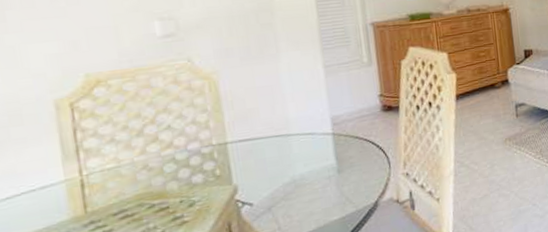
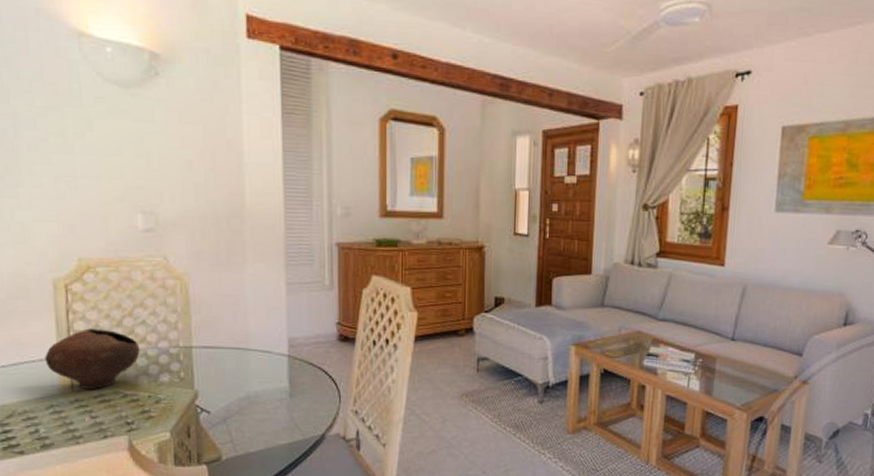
bowl: none [48,141,167,209] -> present [45,328,140,389]

